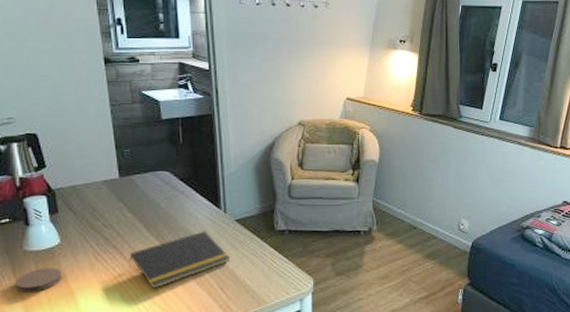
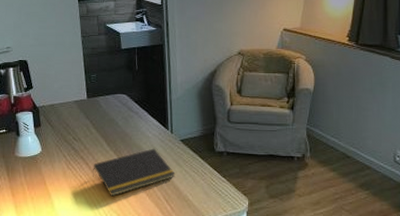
coaster: present [15,267,62,293] -> none [9,171,42,191]

